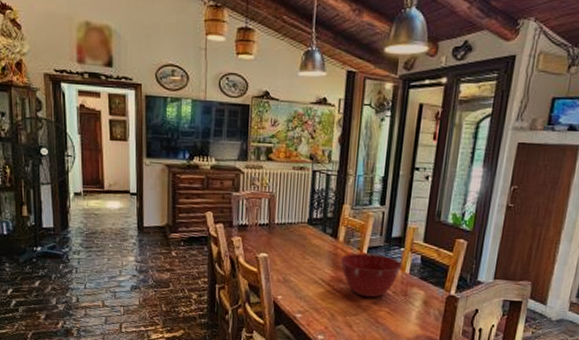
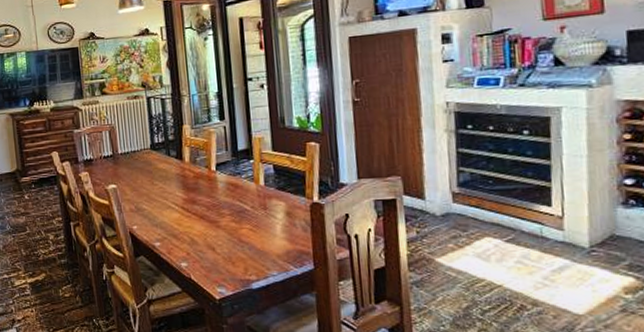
mixing bowl: present [340,253,402,298] -> none [190,170,255,216]

